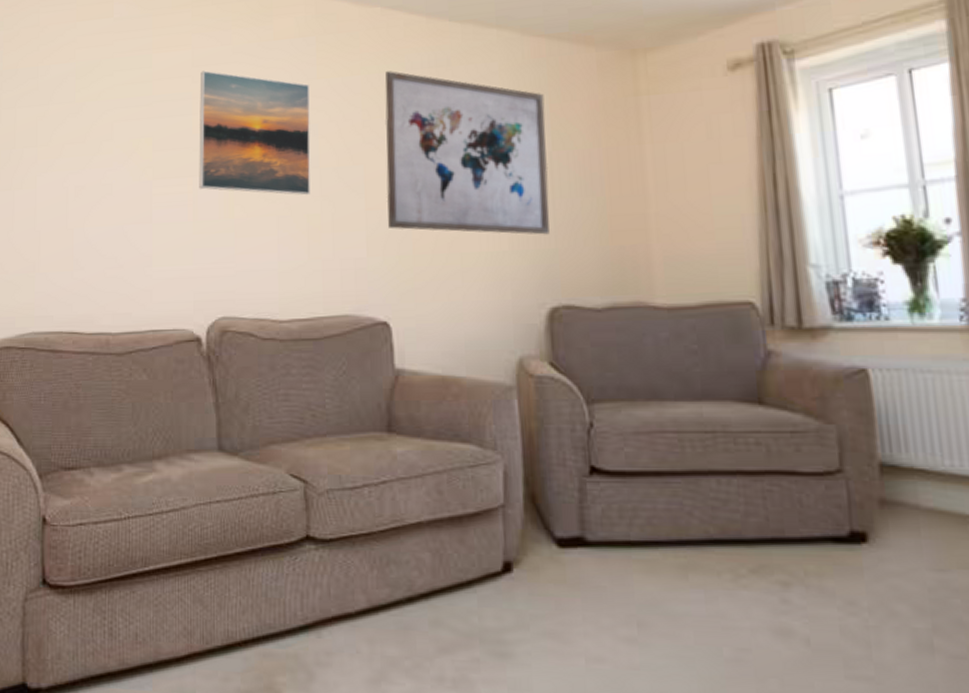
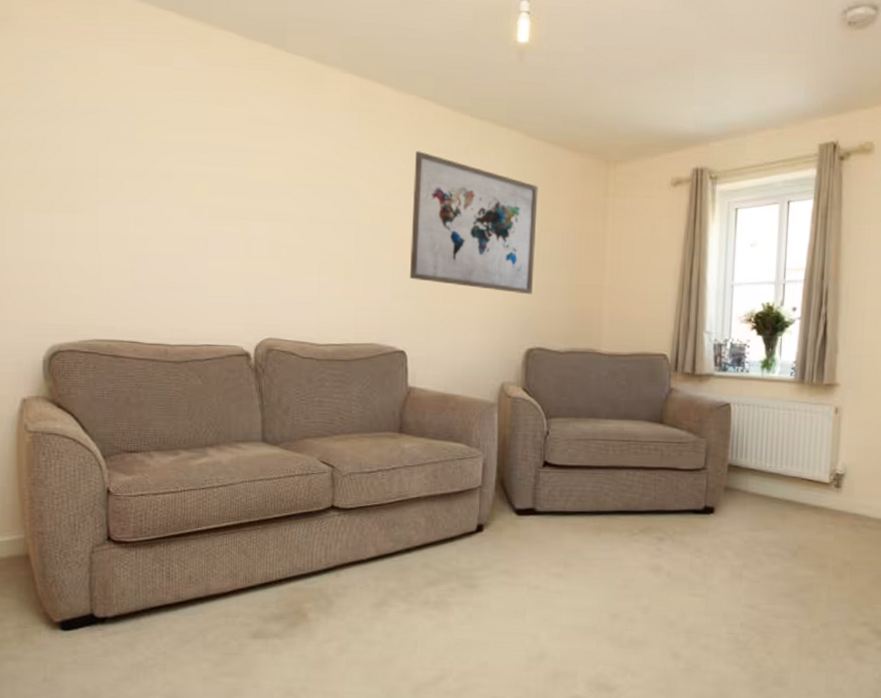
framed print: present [199,70,311,196] -> none [251,128,352,246]

